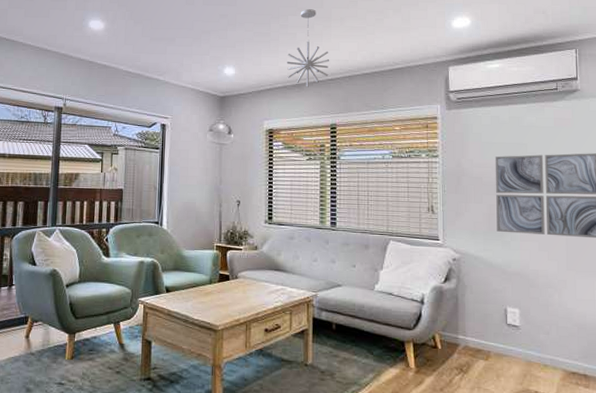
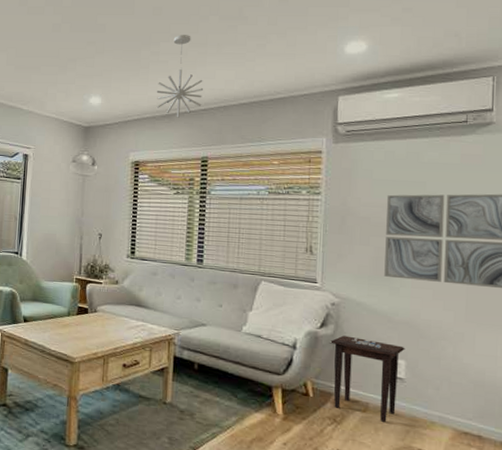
side table: none [453,288,518,368] -> present [329,335,405,422]

